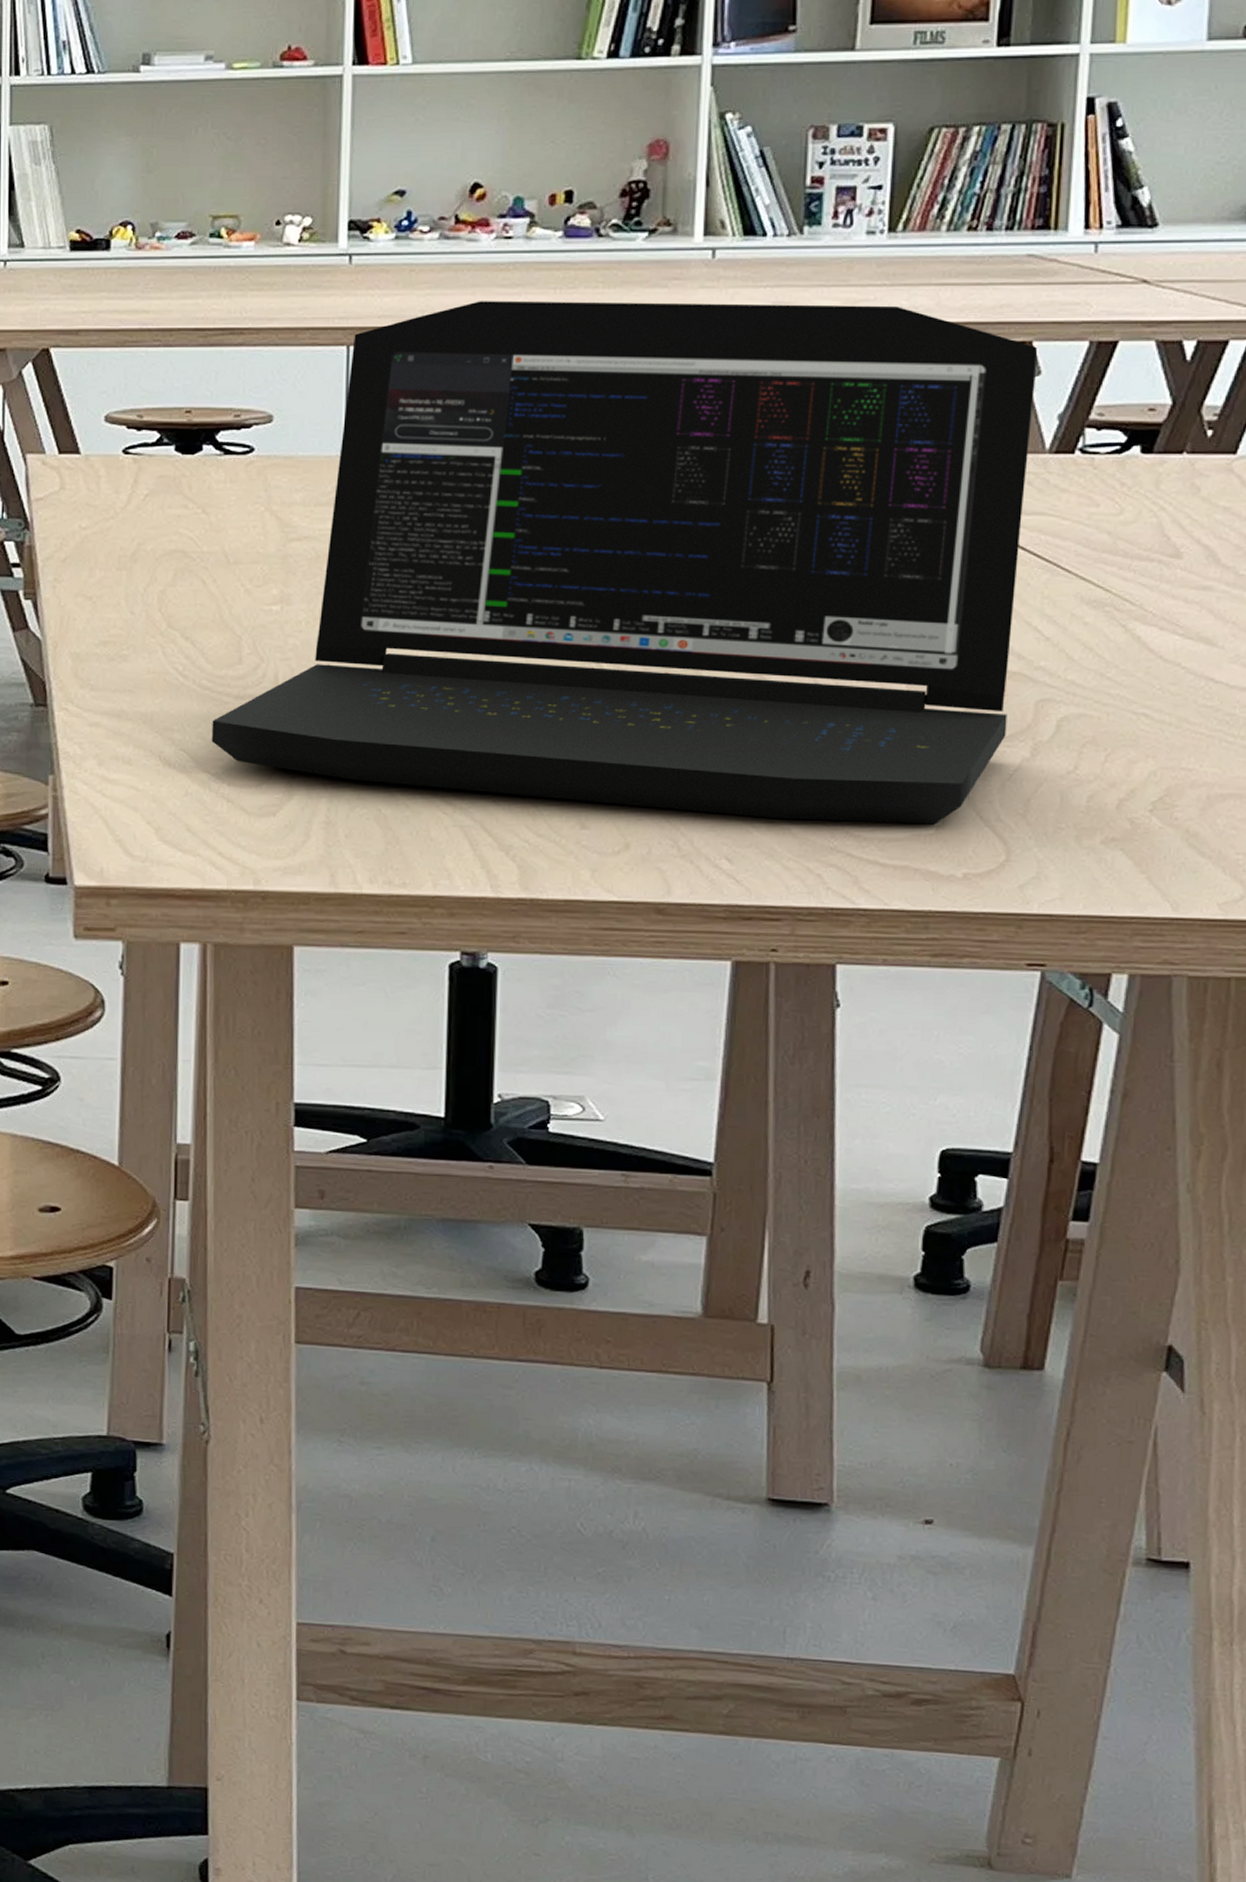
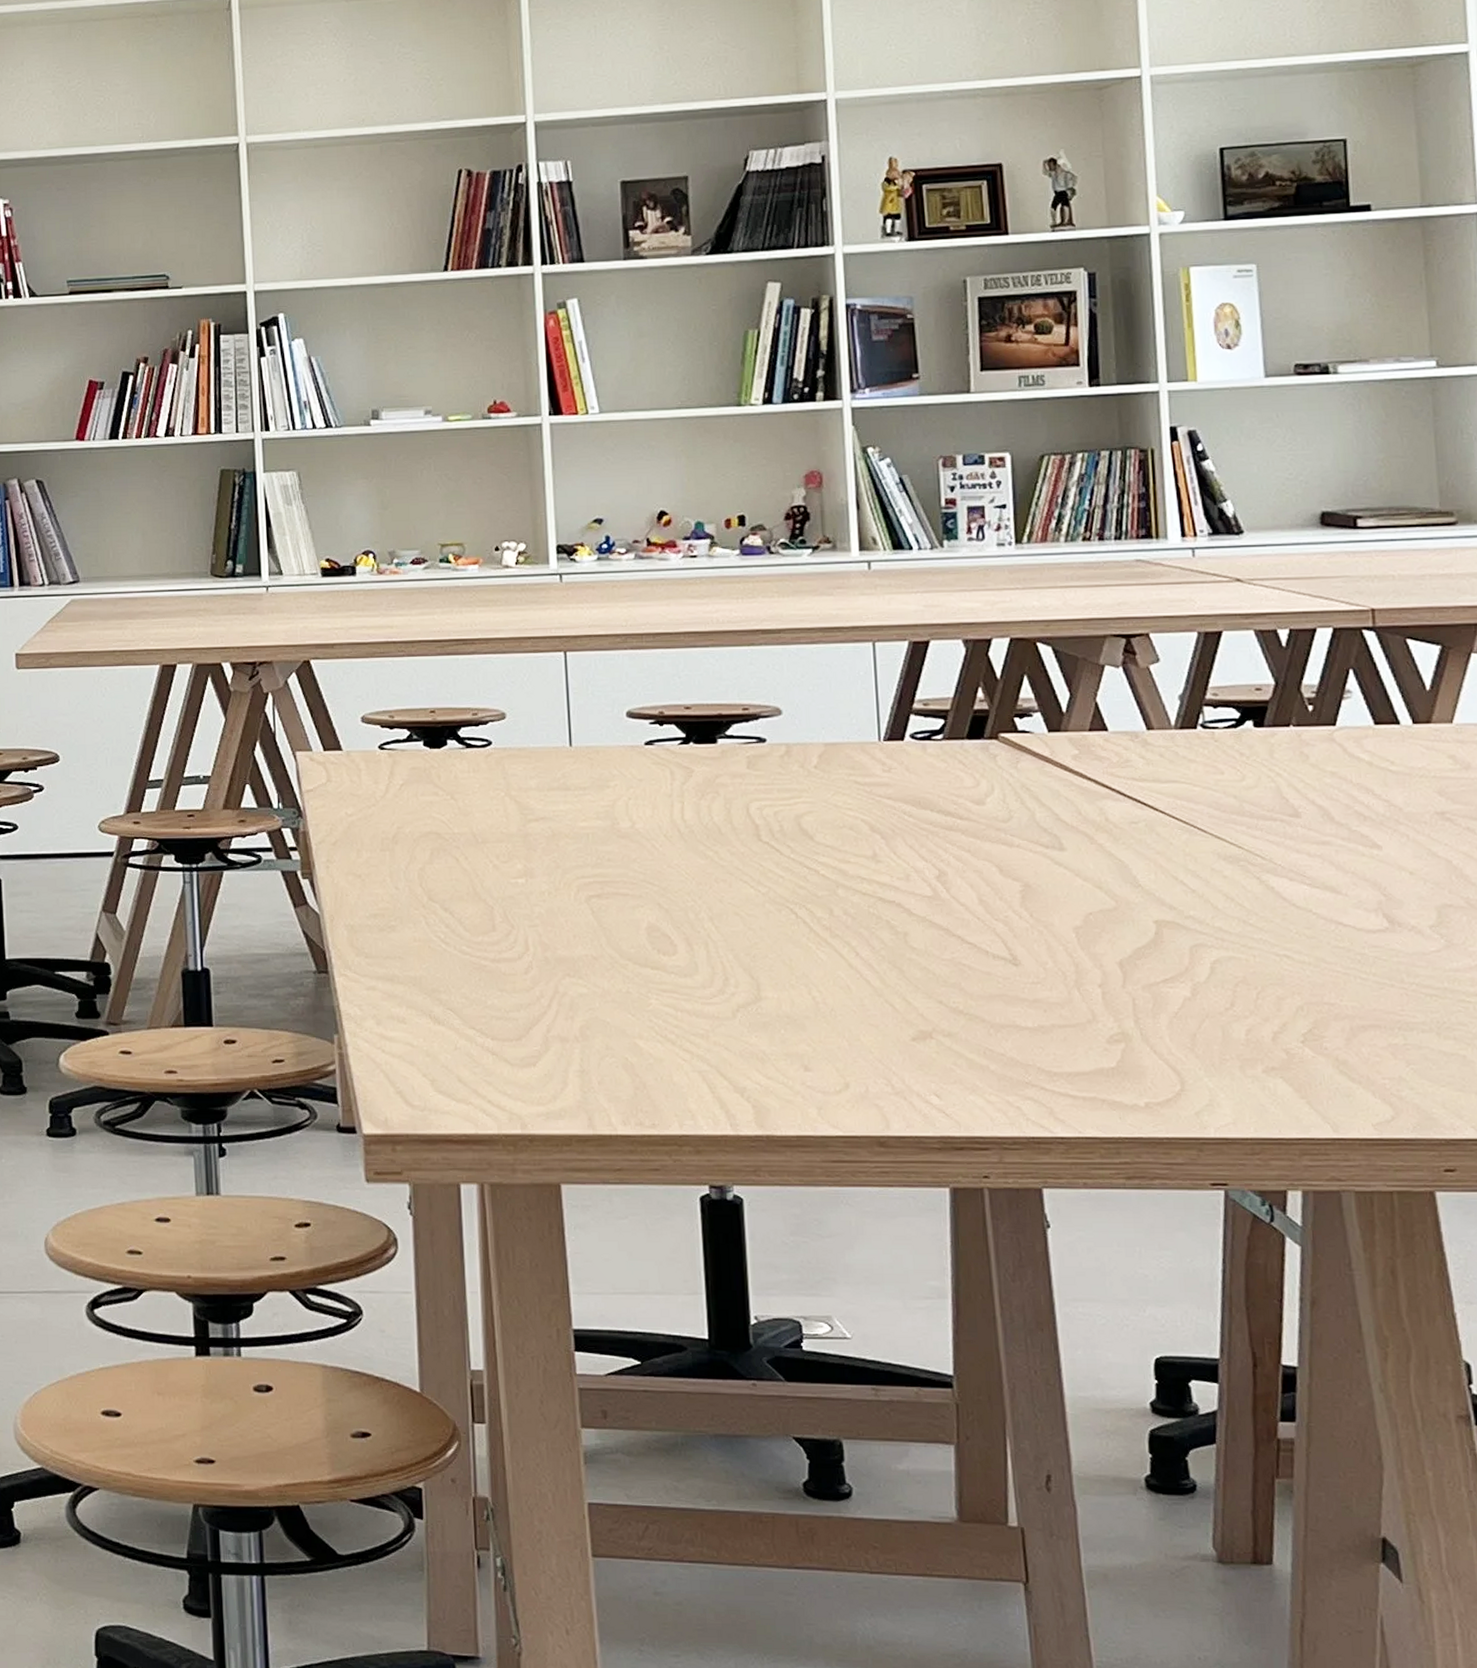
laptop: present [211,300,1038,825] -> none [473,606,1168,1060]

